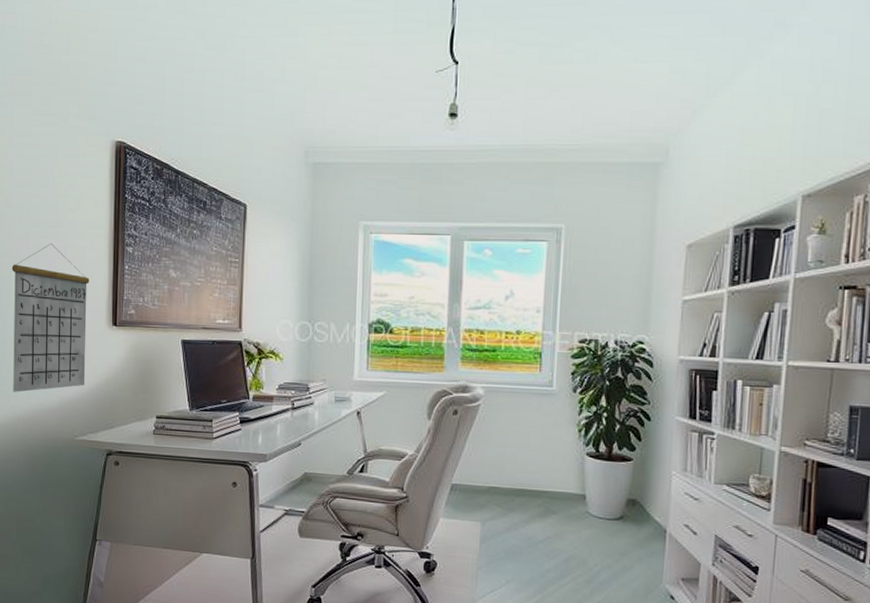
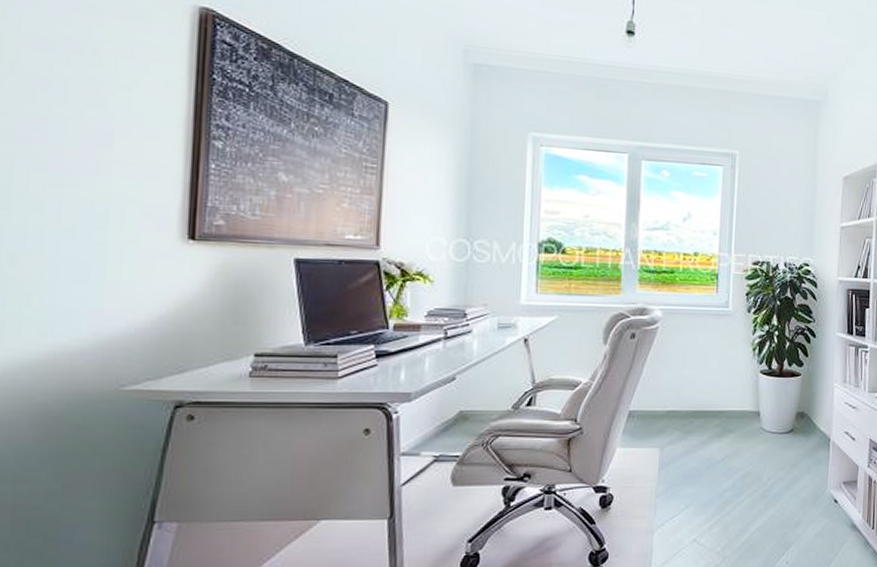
calendar: present [11,243,90,392] -> none [11,128,153,329]

